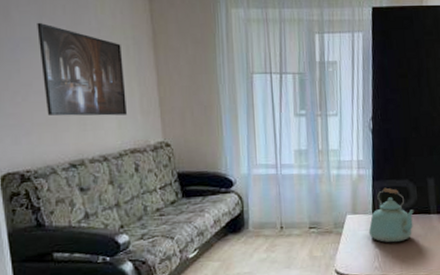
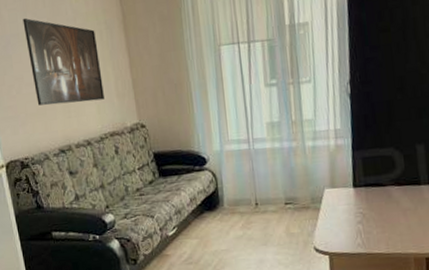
kettle: present [368,187,415,243] -> none [349,157,402,218]

